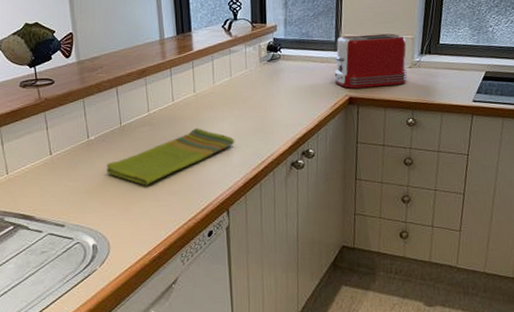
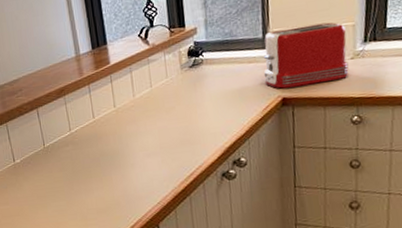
dish towel: present [106,127,235,186] -> none [33,143,161,206]

